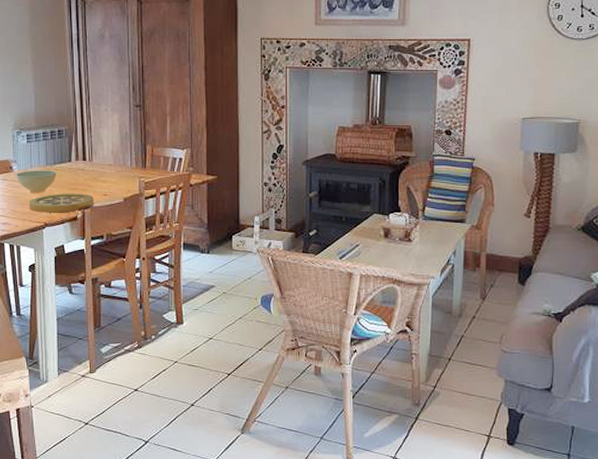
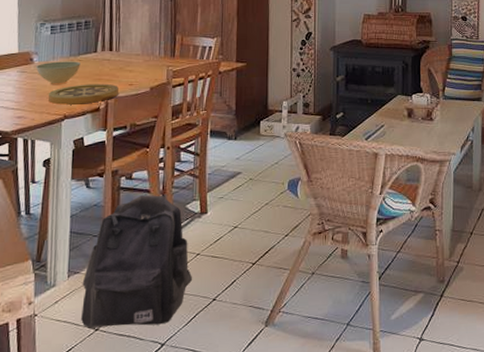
backpack: none [71,303,172,424] -> present [81,195,193,328]

